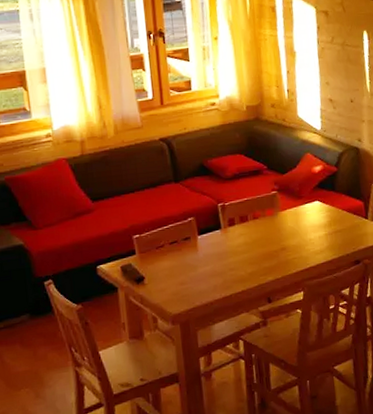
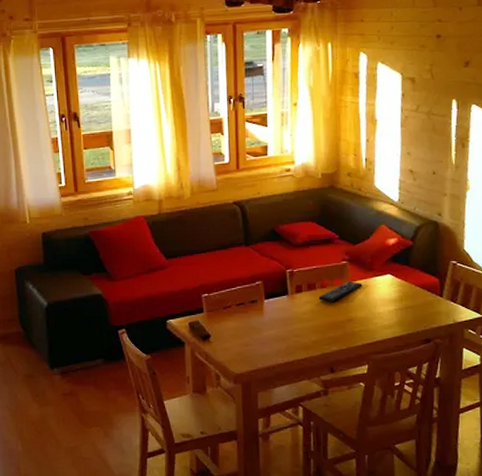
remote control: none [251,210,293,233] -> present [318,281,363,303]

